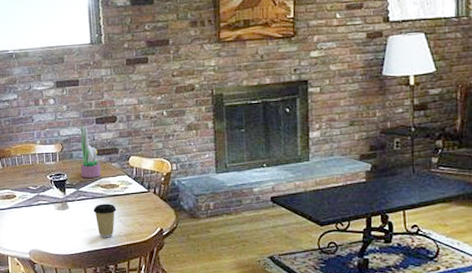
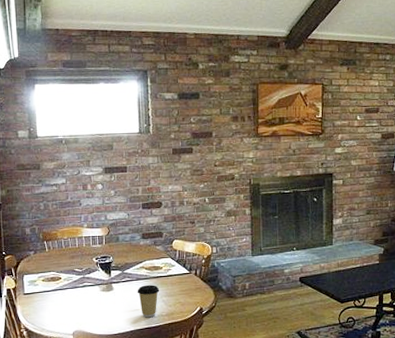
potted flower: present [78,118,101,178] -> none [124,203,146,260]

